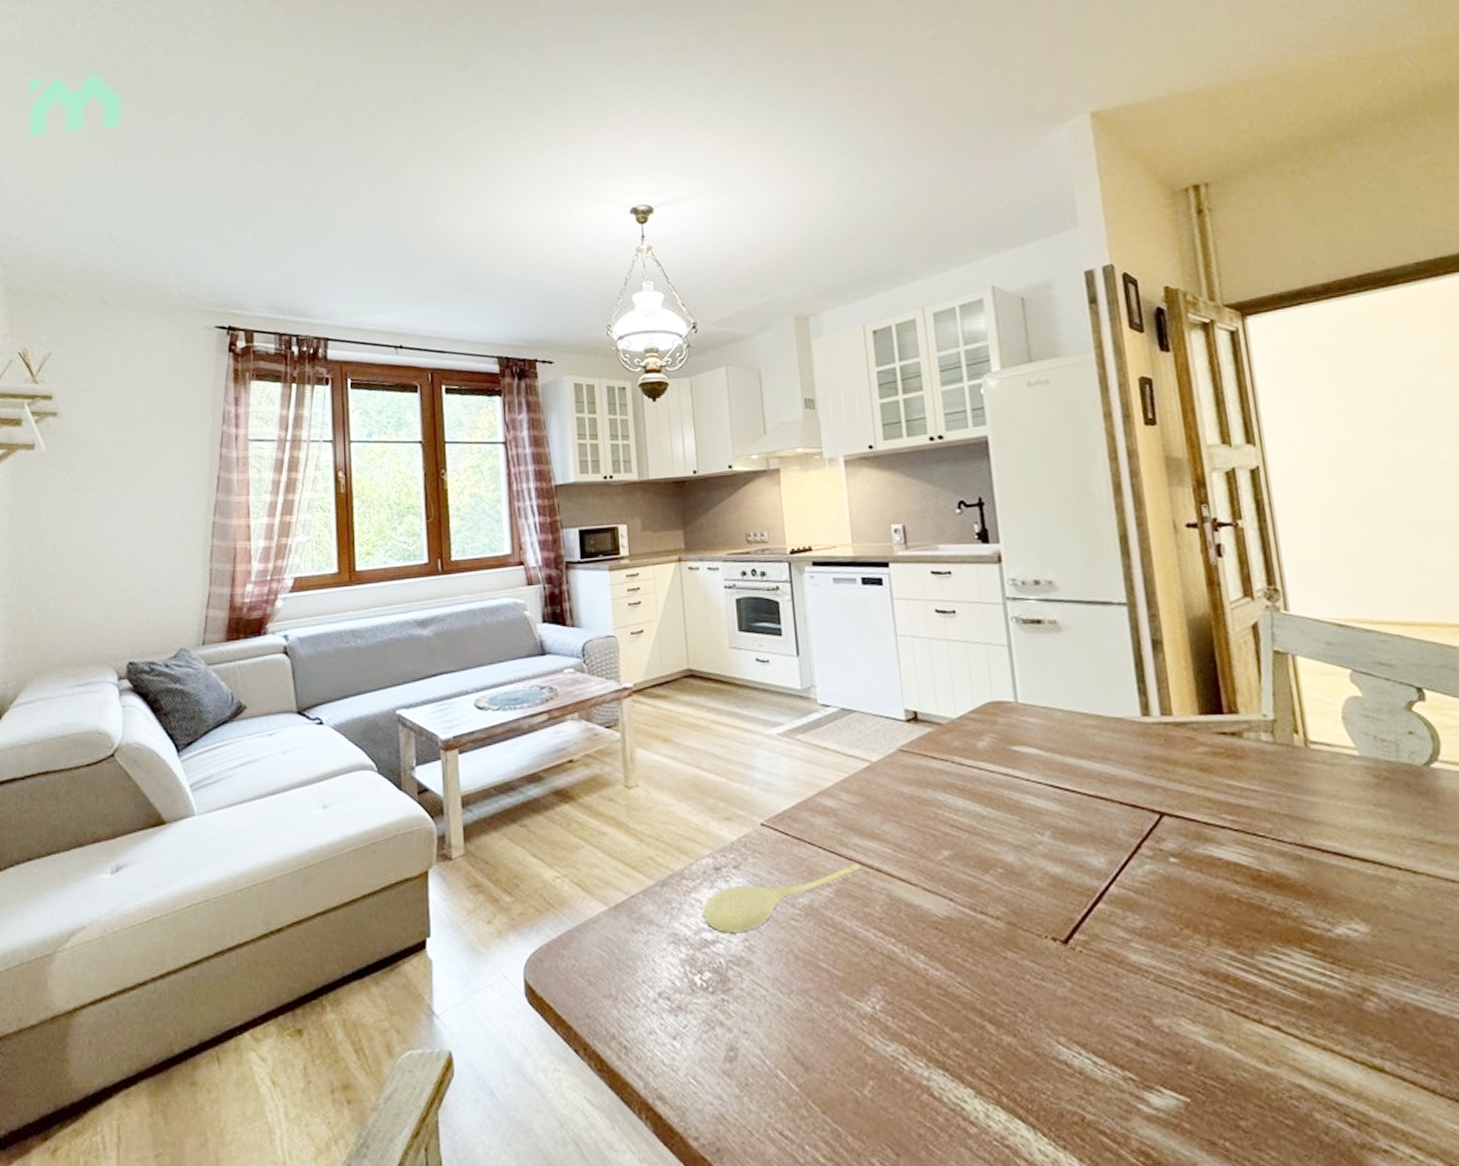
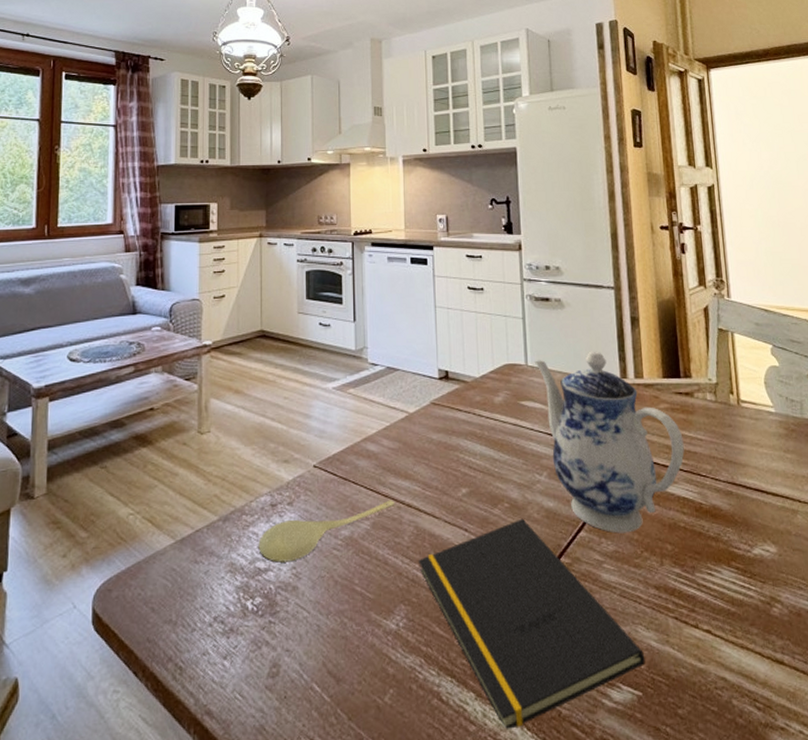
notepad: none [894,886,1193,1133] -> present [418,518,646,729]
teapot: none [1025,683,1233,906] -> present [534,351,684,533]

